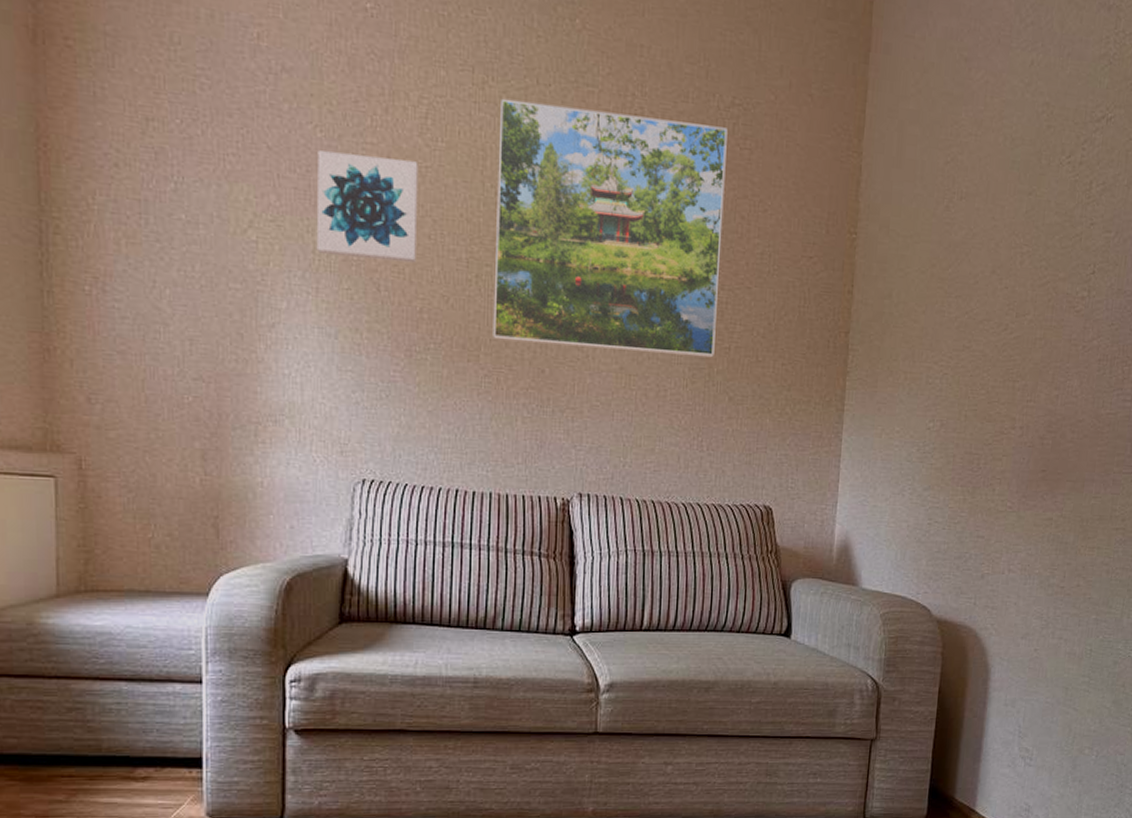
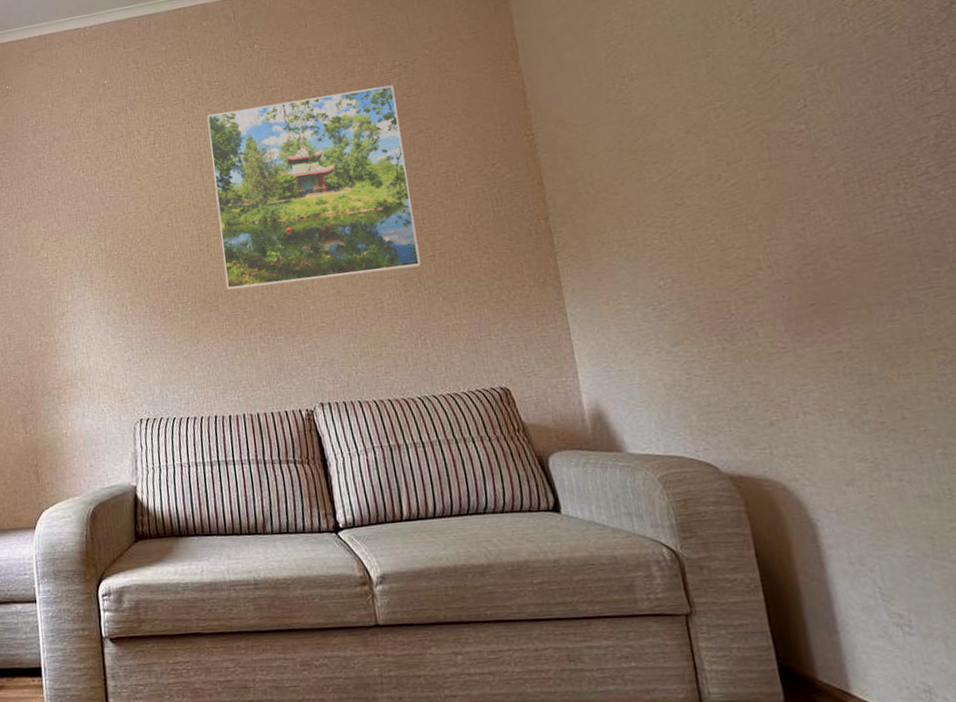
wall art: present [316,150,418,263] -> none [82,175,160,256]

